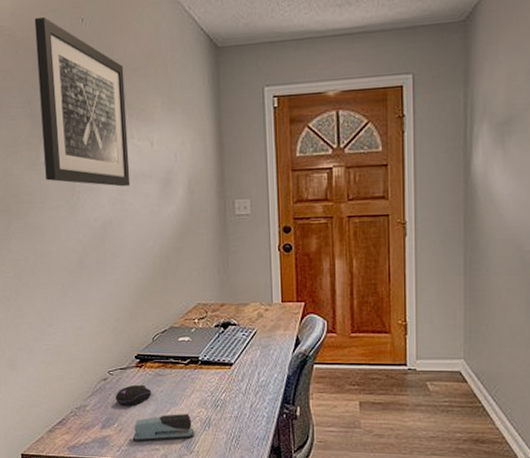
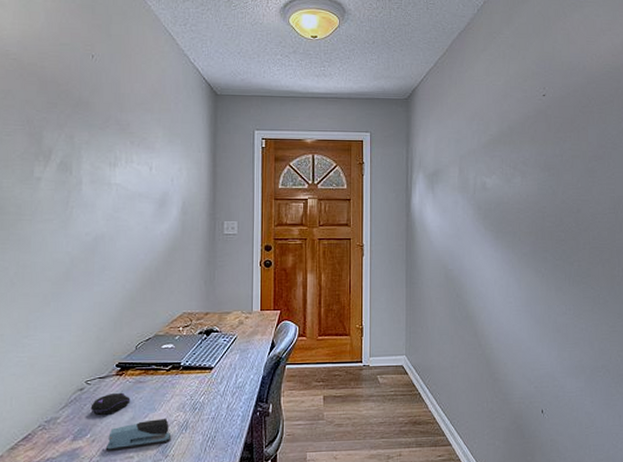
wall art: present [34,17,131,187] -> none [38,48,129,205]

